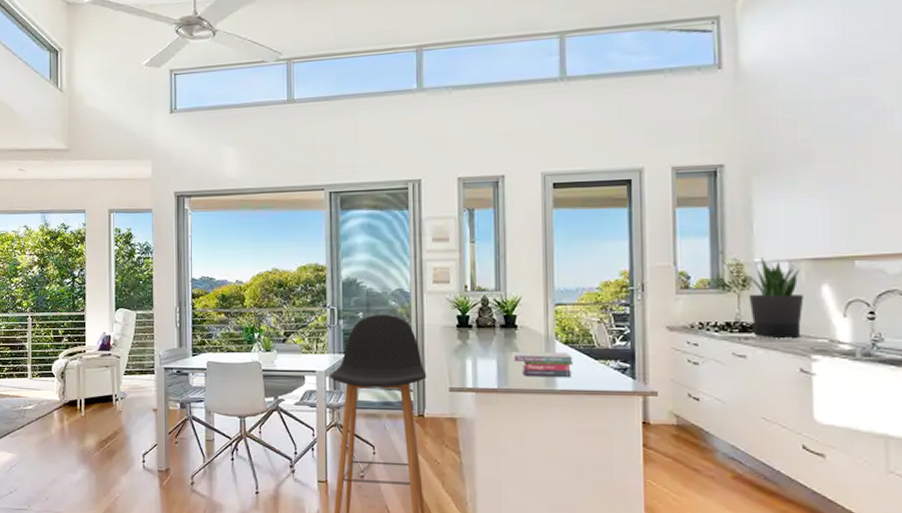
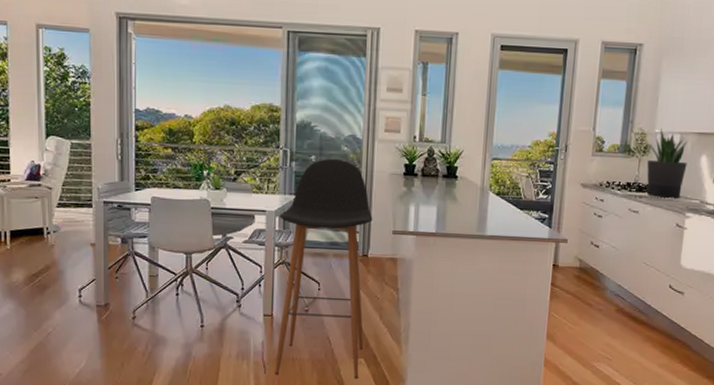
books: present [512,351,573,377] -> none [451,199,502,224]

